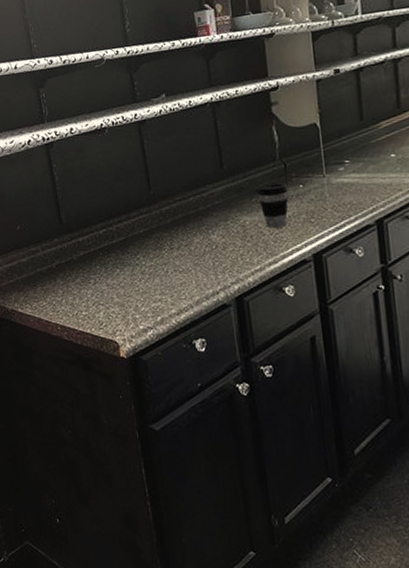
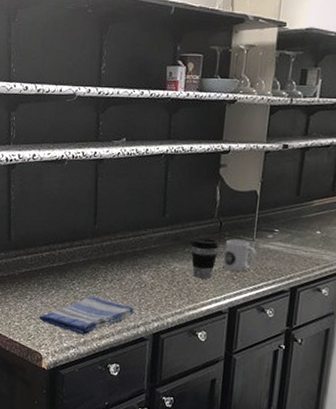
dish towel: none [107,267,212,313] -> present [38,296,136,335]
mug: none [294,178,332,214] -> present [223,239,257,272]

